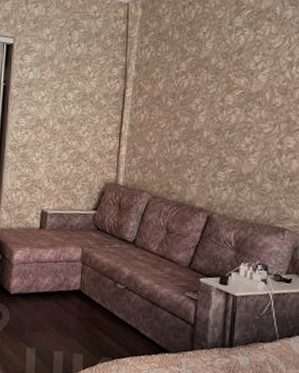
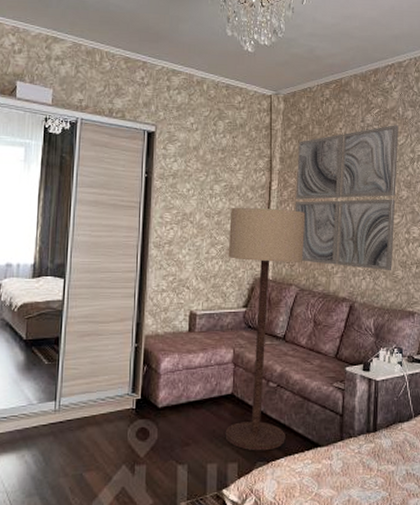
floor lamp: none [71,114,161,348] -> present [225,207,306,451]
wall art: none [150,26,274,182] -> present [295,125,399,270]

